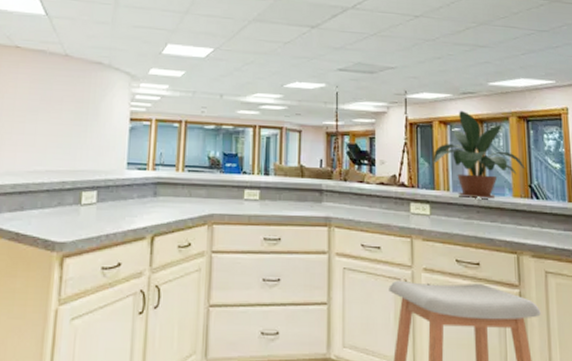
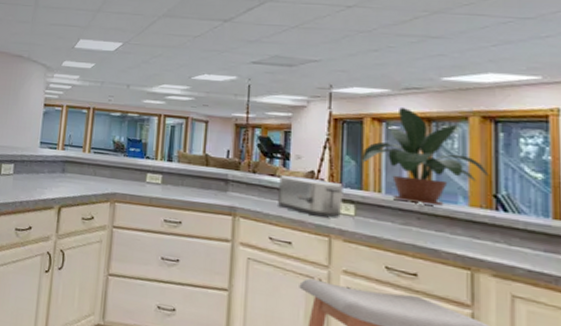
toaster: none [366,181,420,219] -> present [277,175,343,217]

